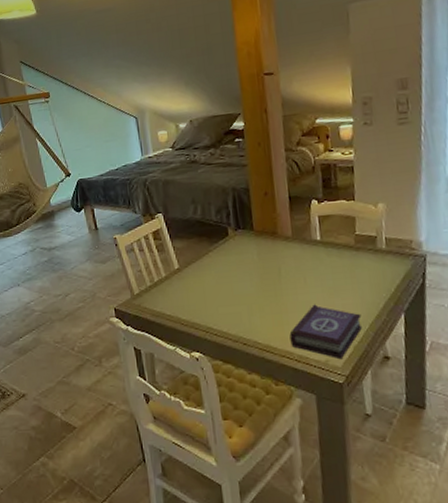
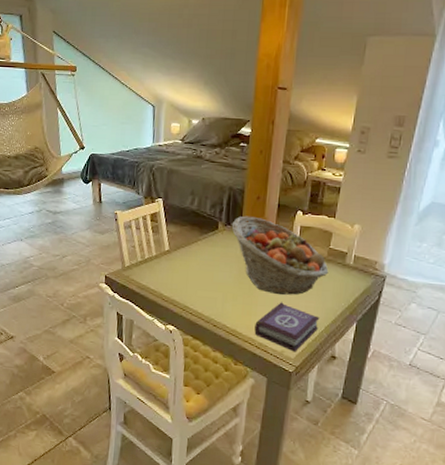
fruit basket: none [242,215,360,297] -> present [231,216,329,295]

